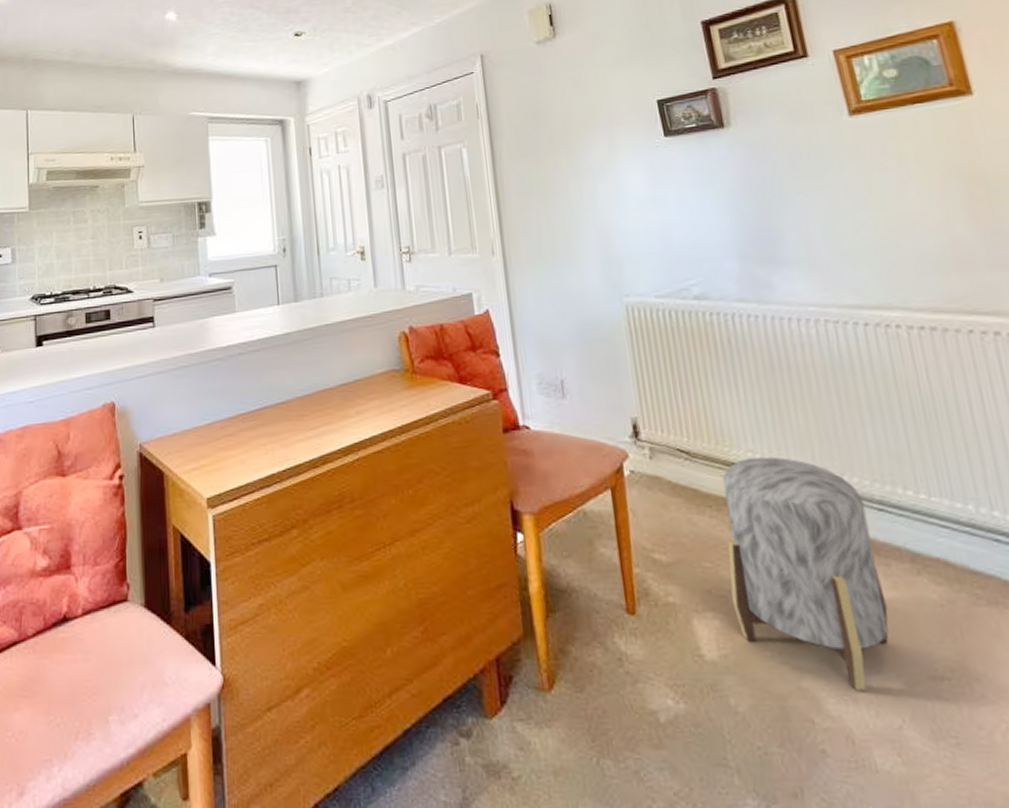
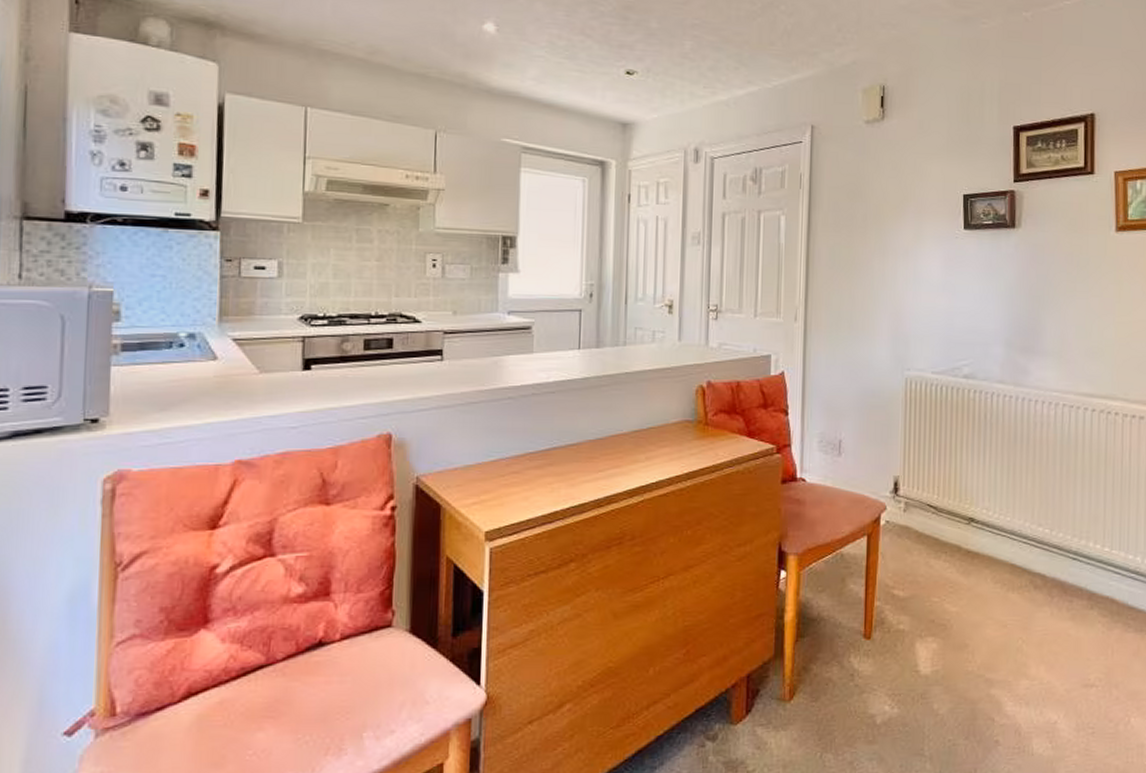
stool: present [722,456,889,691] -> none [949,514,1064,696]

